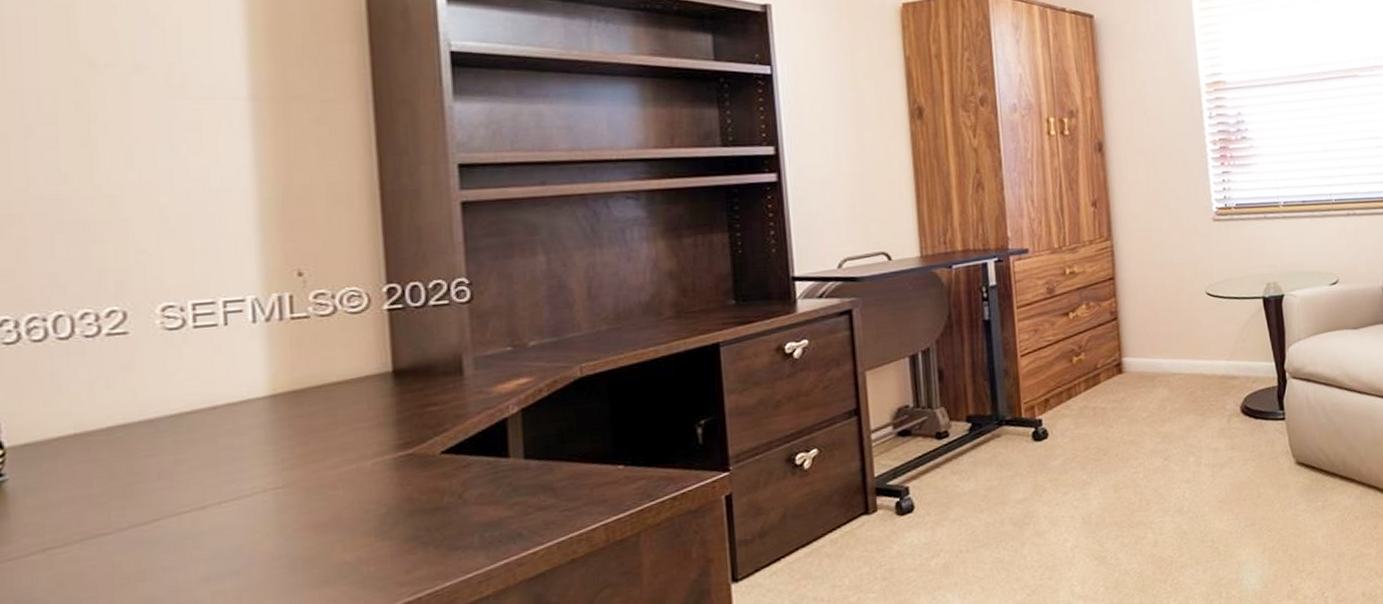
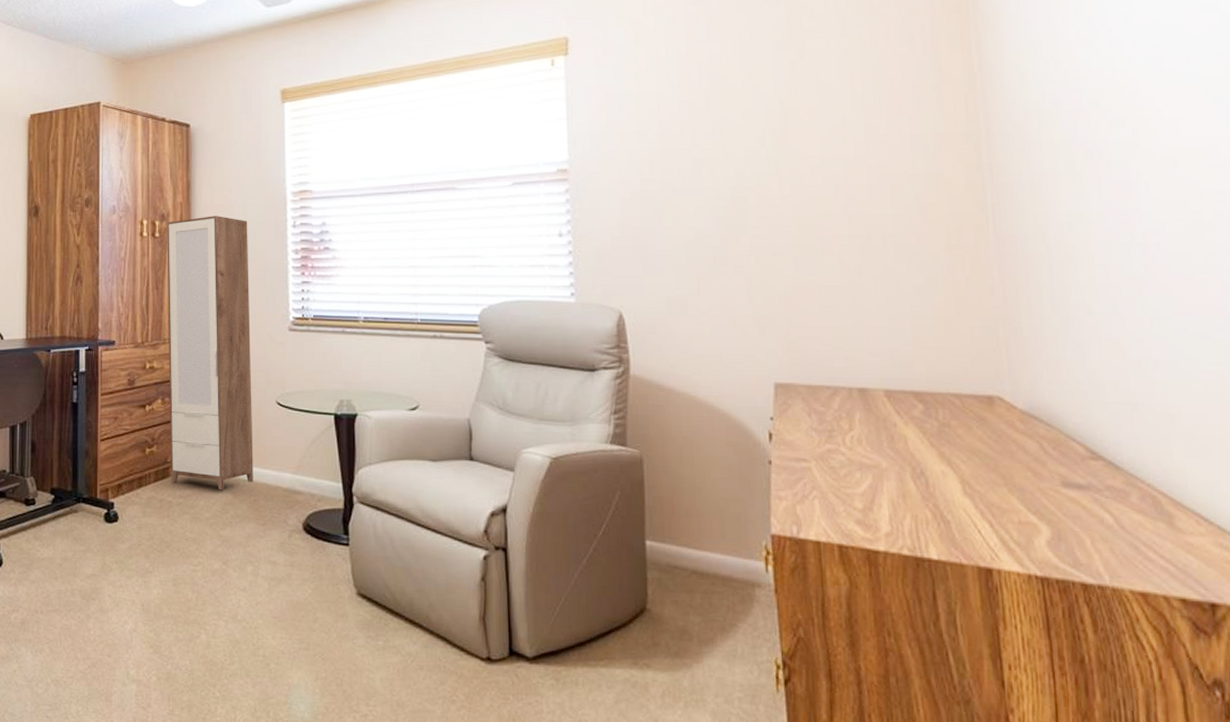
cabinet: none [1076,110,1189,389] -> present [167,216,254,491]

